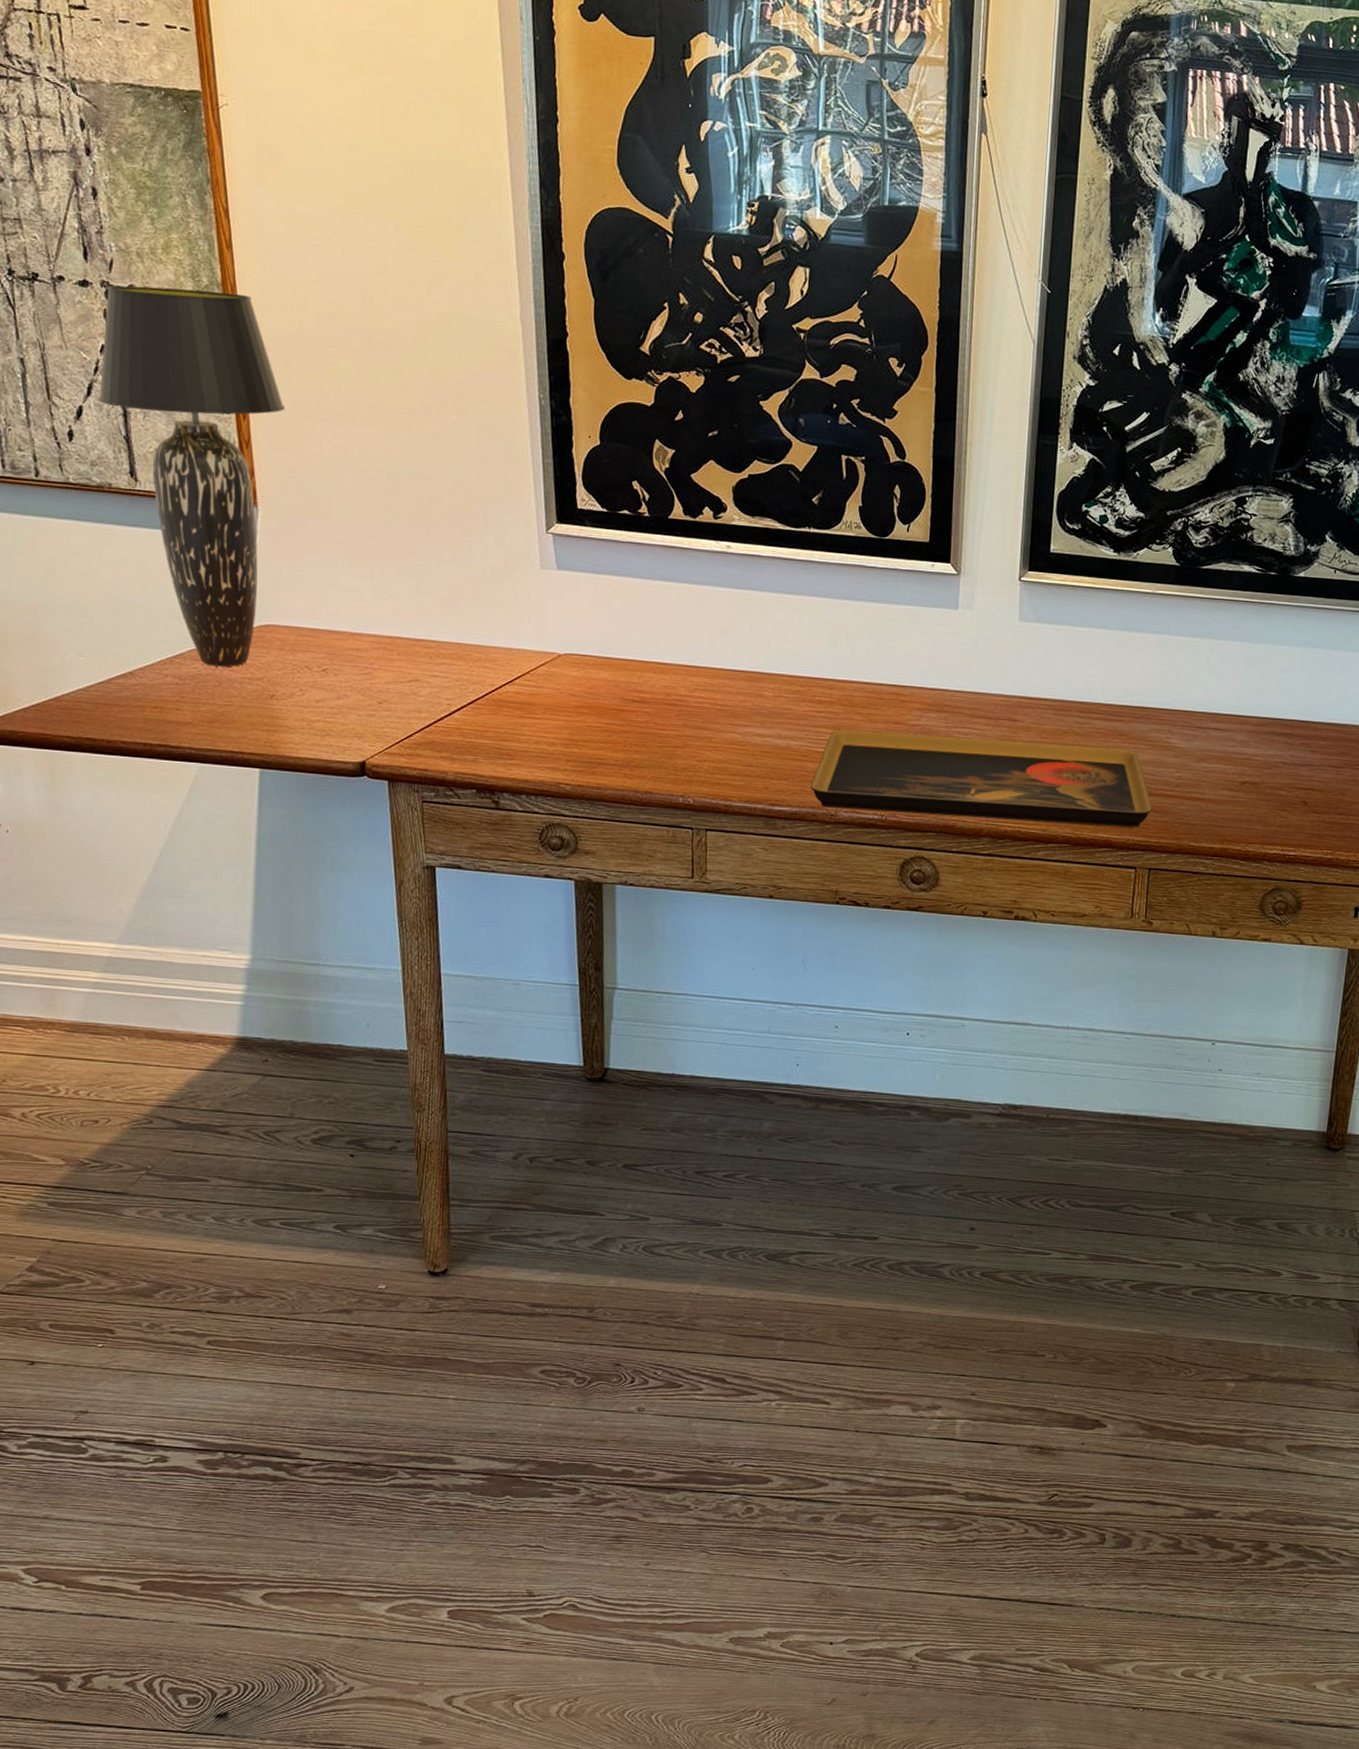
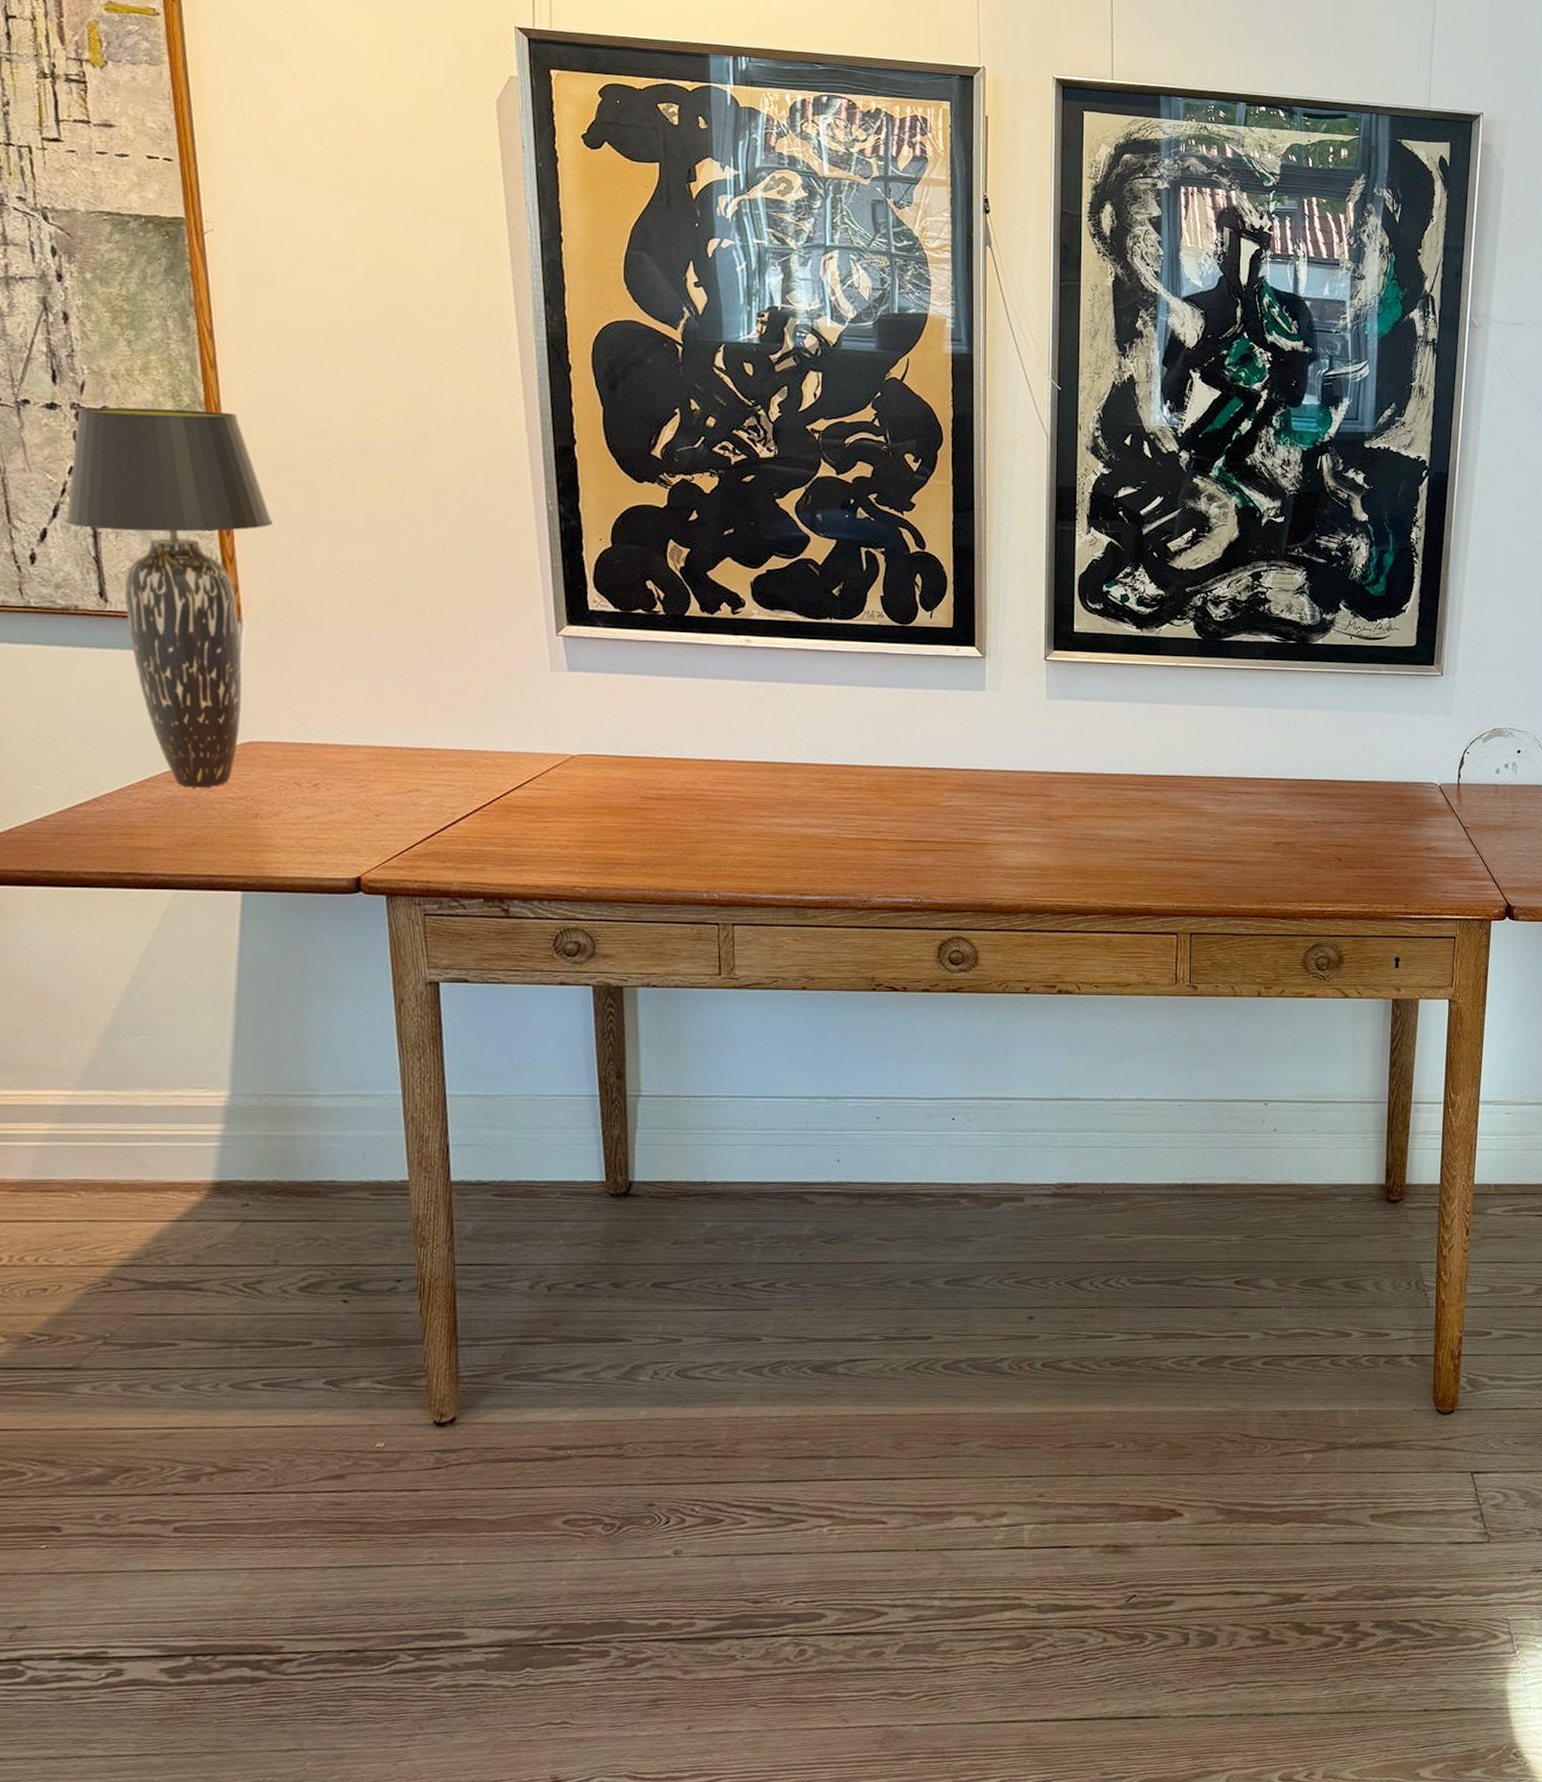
decorative tray: present [810,729,1152,828] -> none [841,814,1190,894]

